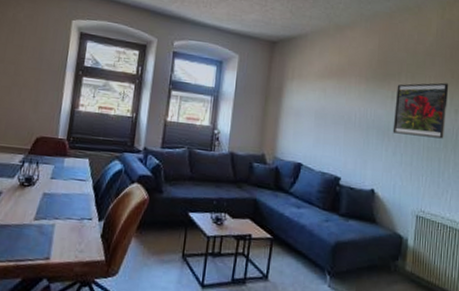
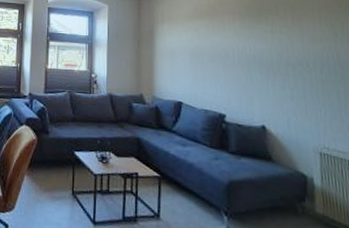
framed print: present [392,82,449,139] -> none [275,12,340,70]

